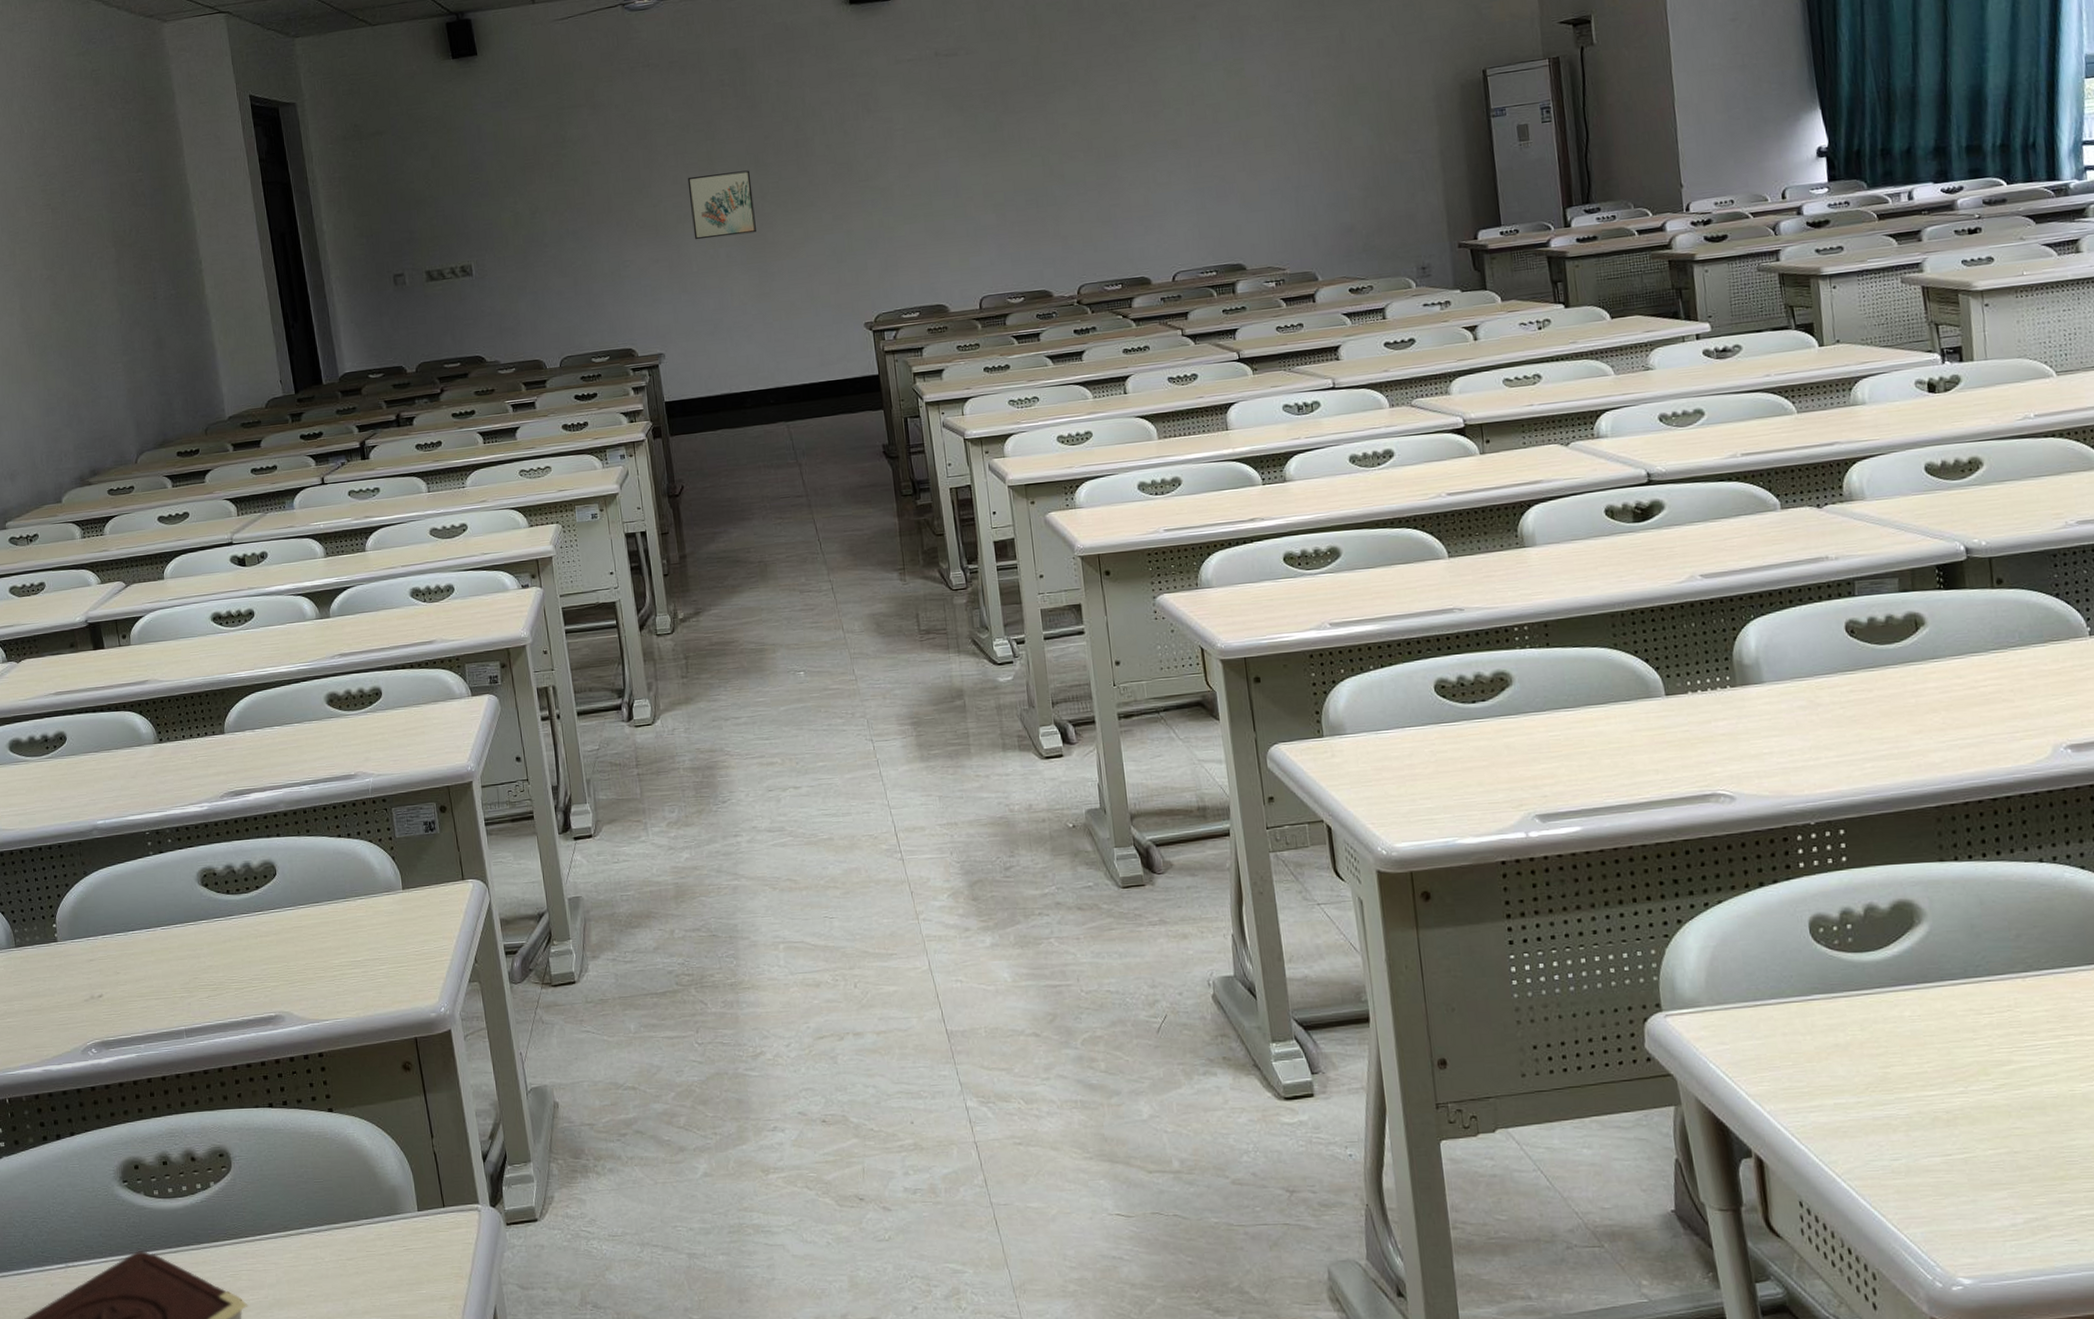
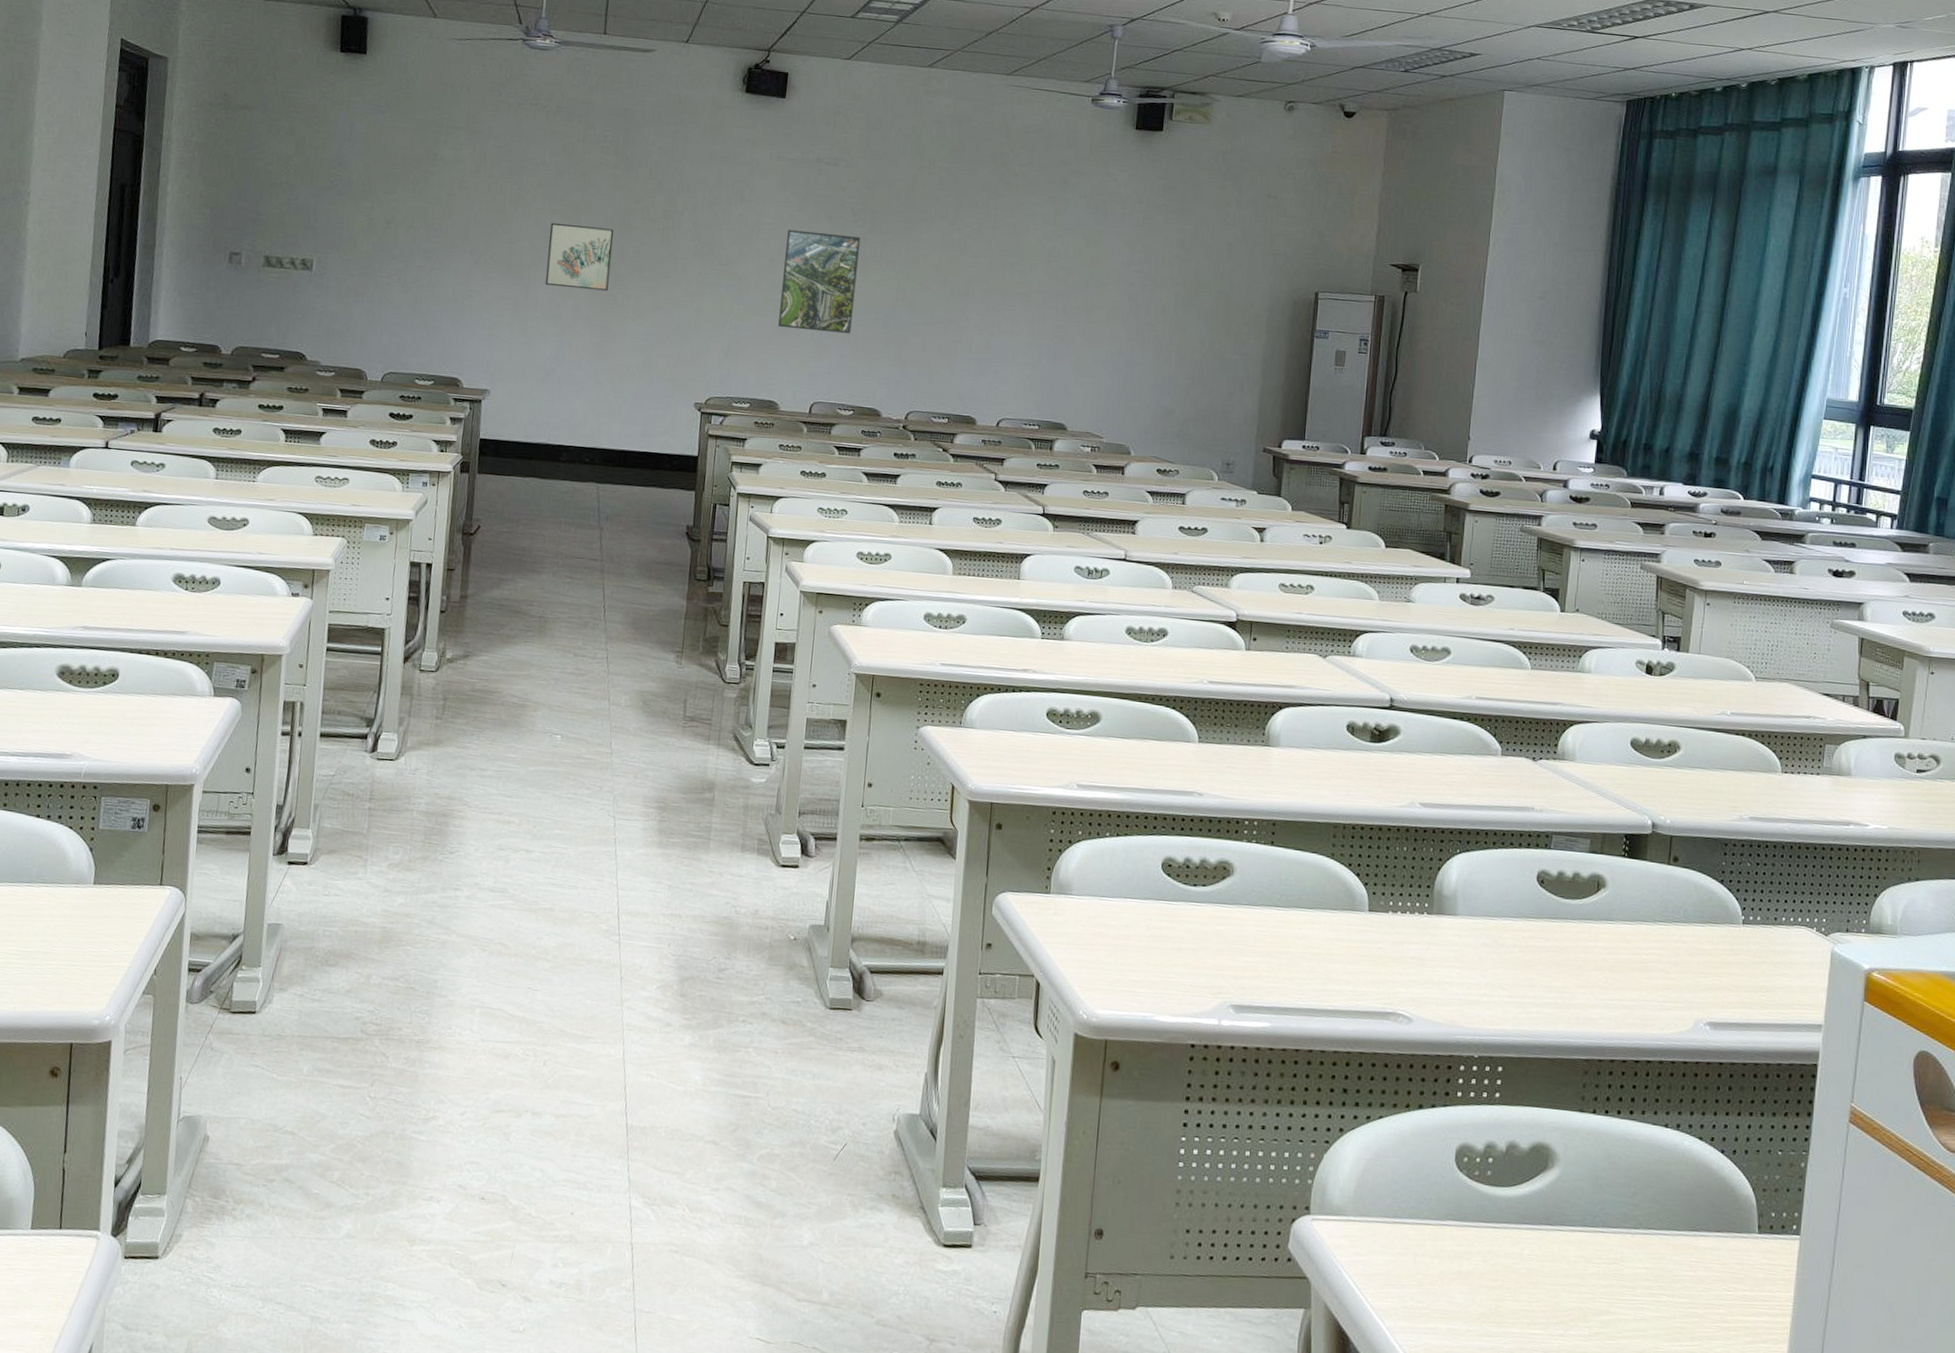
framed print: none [920,122,1005,231] -> present [778,229,860,334]

